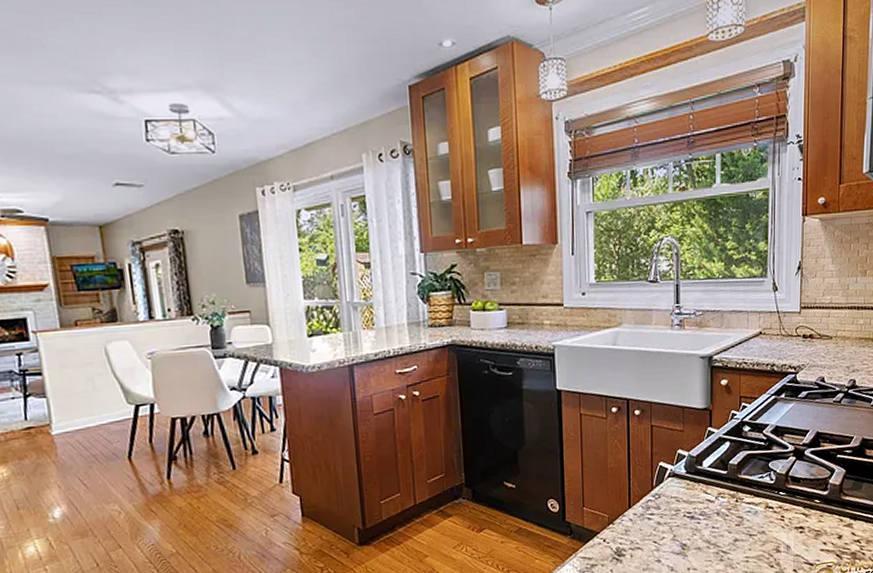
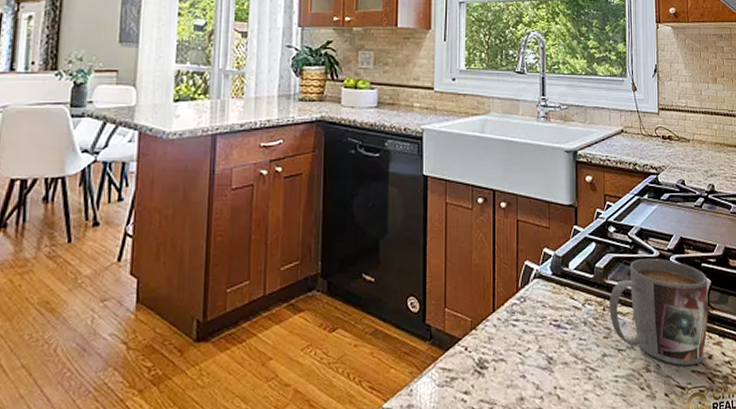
mug: none [742,452,842,546] -> present [609,258,708,366]

